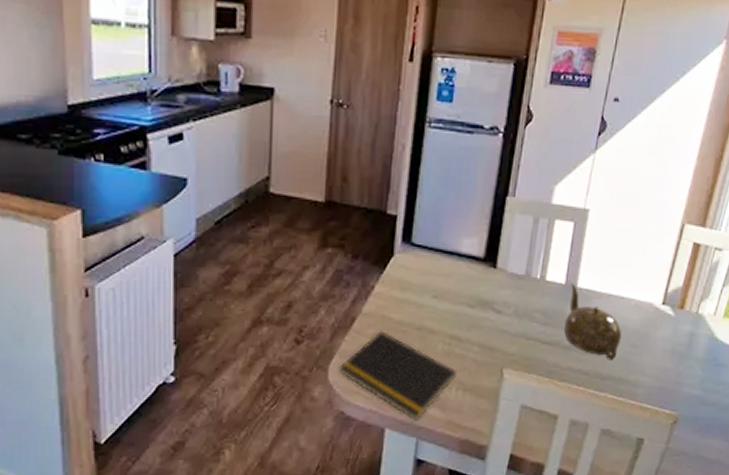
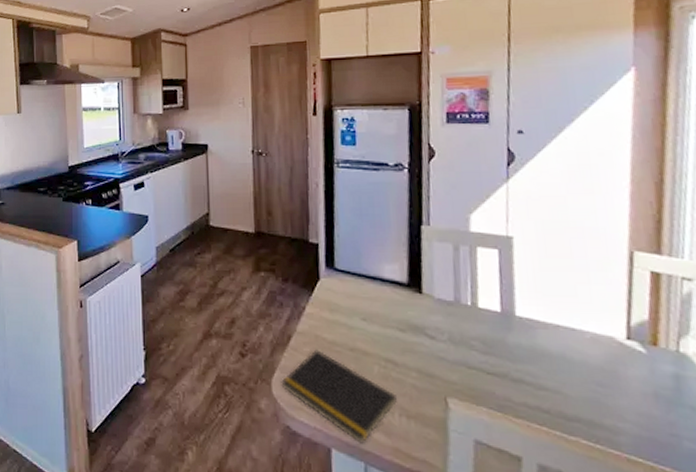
teapot: present [564,284,622,360] -> none [507,312,583,400]

